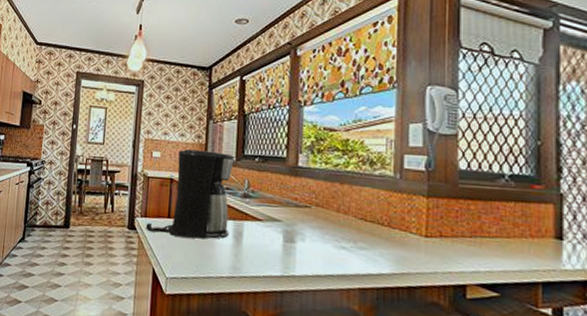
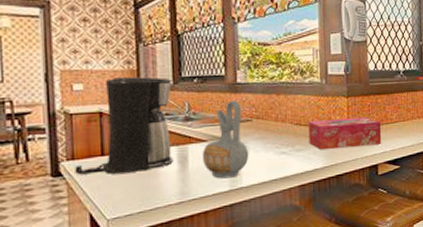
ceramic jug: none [257,184,305,264] -> present [203,100,249,179]
tissue box: none [375,218,474,261] -> present [308,116,382,150]

